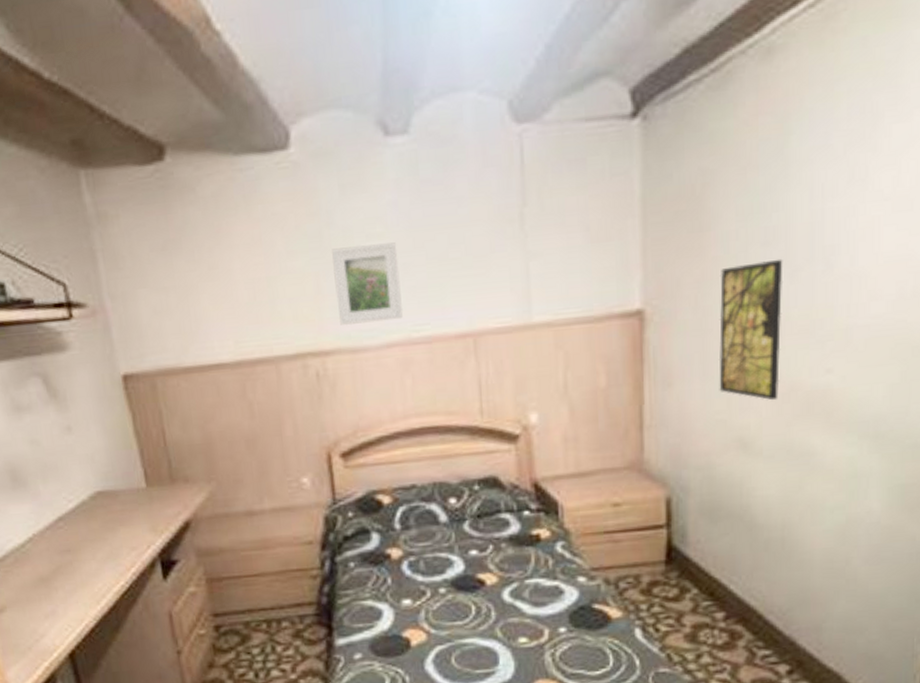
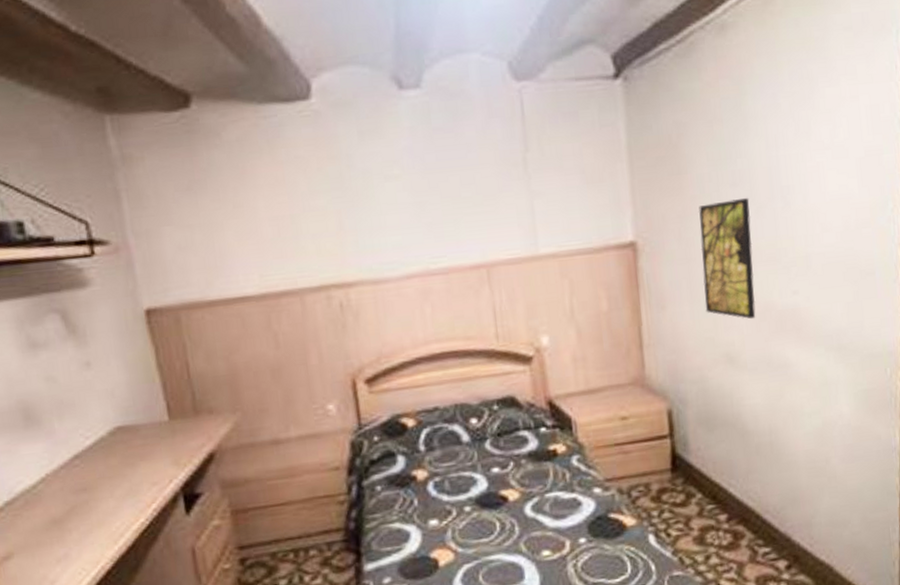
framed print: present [331,242,403,325] -> none [352,183,421,259]

